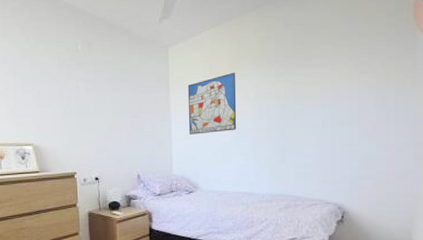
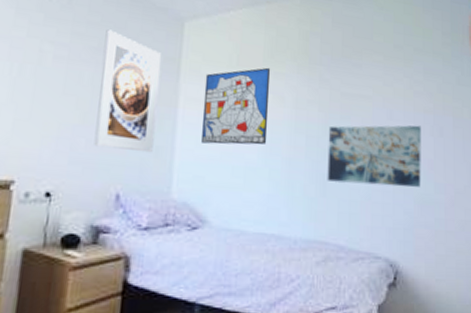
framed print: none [116,64,157,146] -> present [94,29,161,153]
wall art: none [285,99,365,151] -> present [327,125,421,188]

